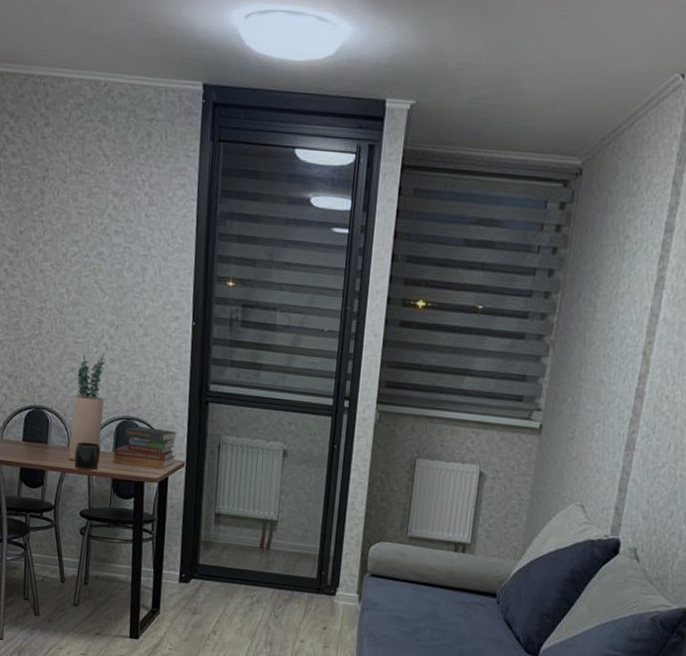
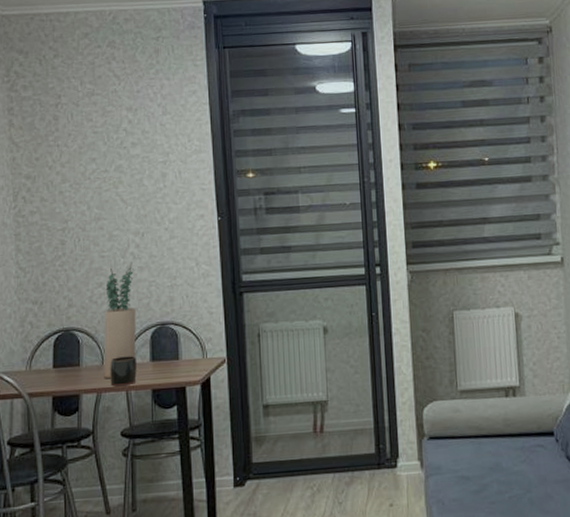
books: present [113,426,177,469] -> none [151,328,215,373]

